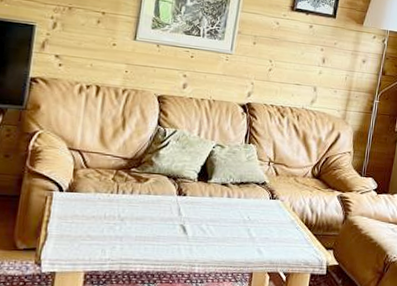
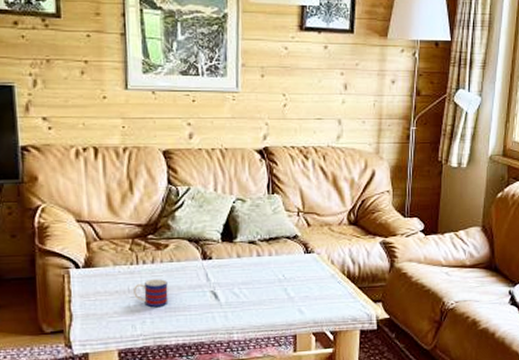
mug: none [109,209,142,235] -> present [134,279,169,308]

